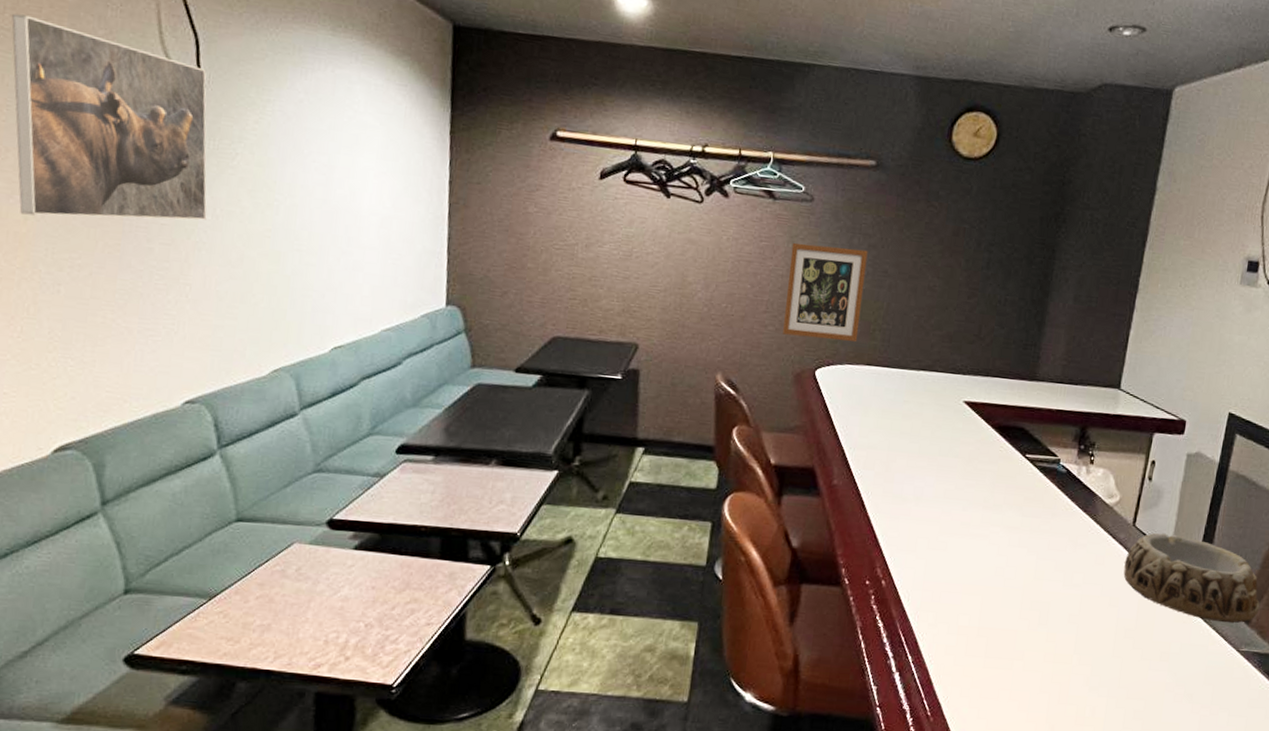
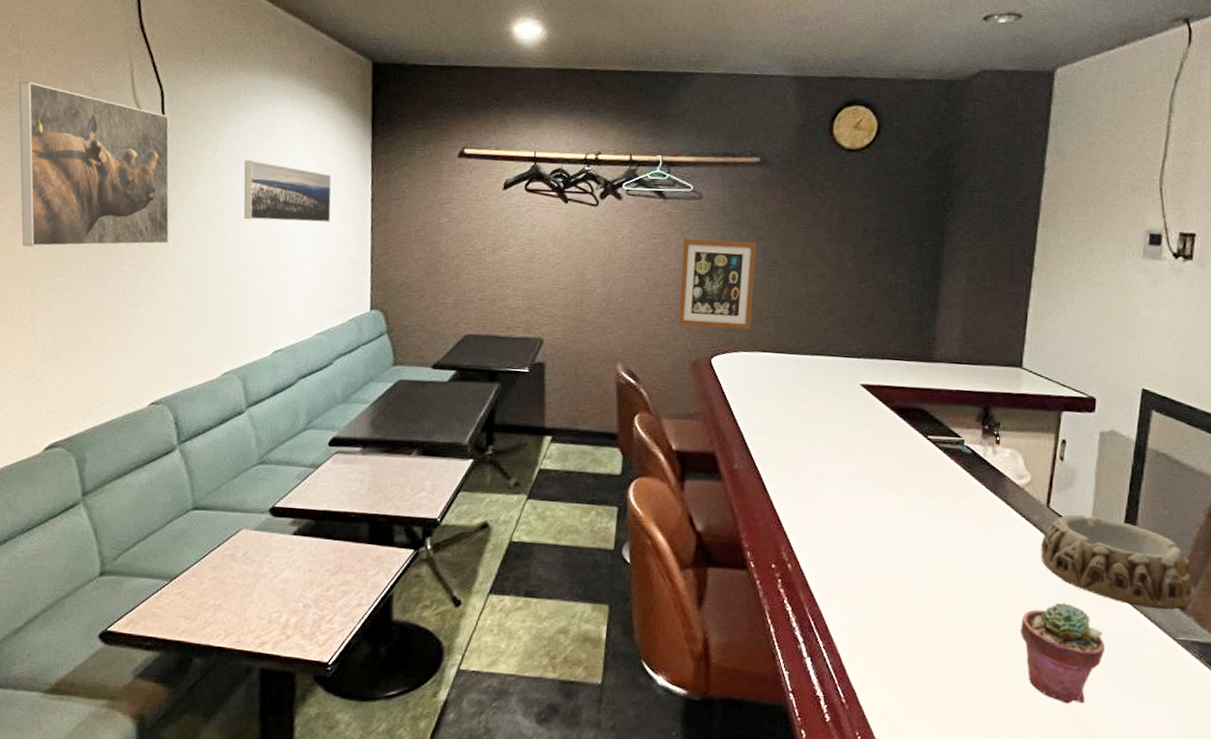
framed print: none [297,127,403,206] -> present [243,160,332,223]
potted succulent: none [1099,617,1176,713] -> present [1019,602,1105,704]

